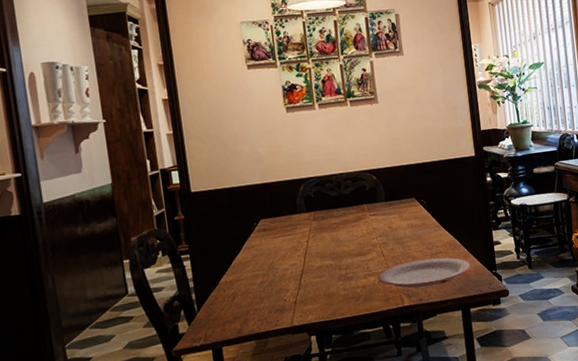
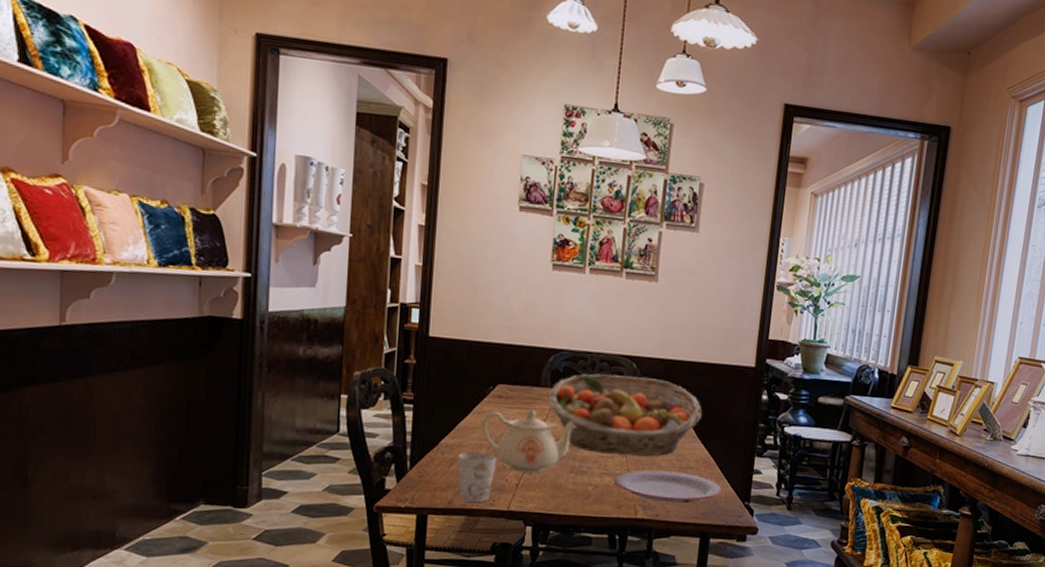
mug: none [238,281,273,328] -> present [457,452,496,503]
teapot: none [253,233,337,292] -> present [482,408,577,474]
fruit basket: none [305,184,440,259] -> present [547,373,702,456]

